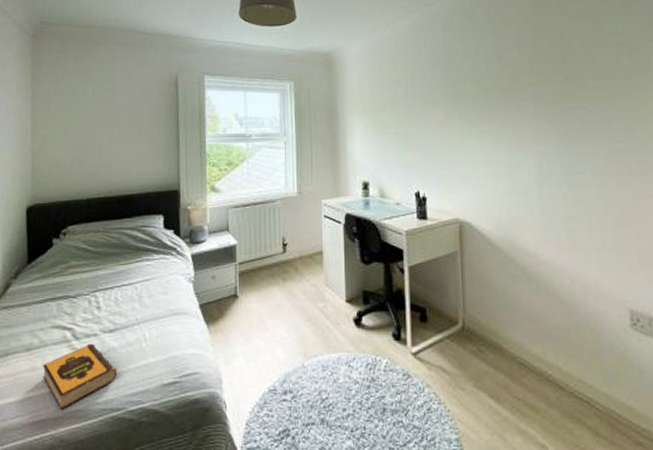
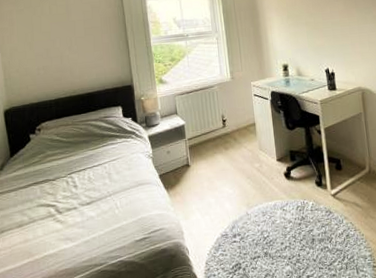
hardback book: present [42,343,118,411] -> none [33,215,97,271]

